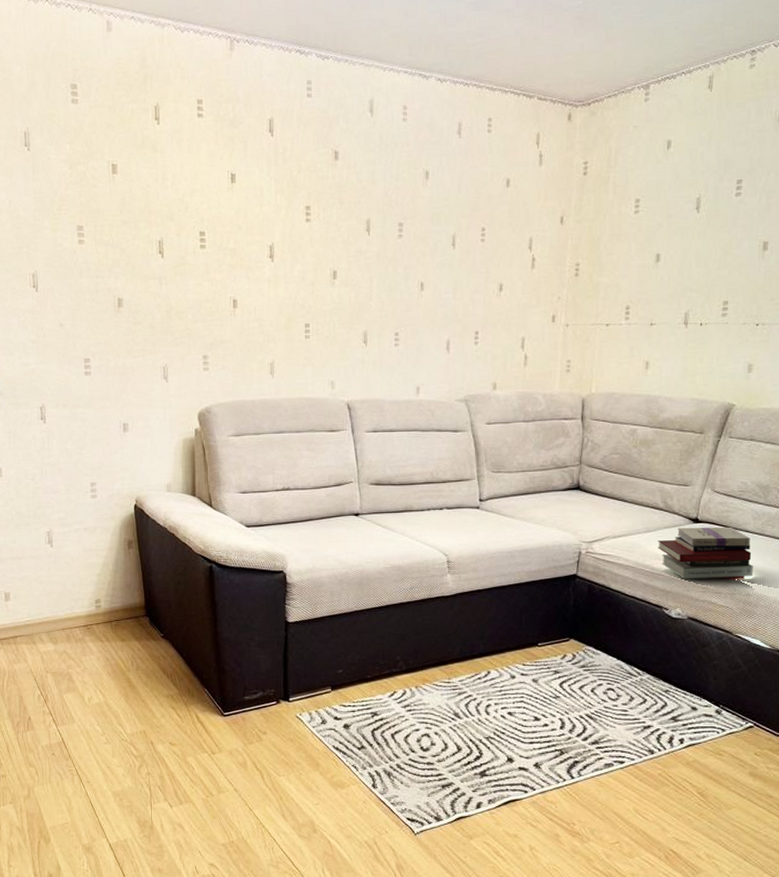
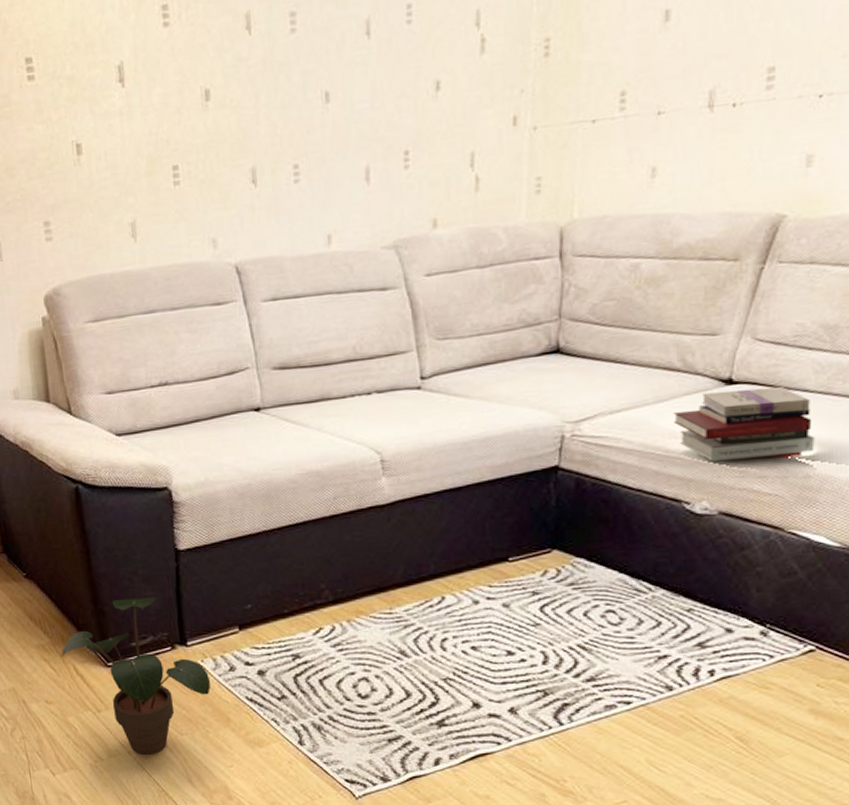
potted plant: none [186,660,306,792] -> present [61,597,211,754]

